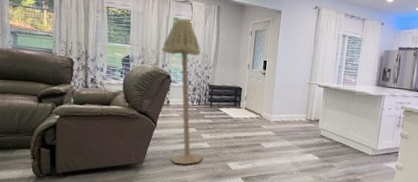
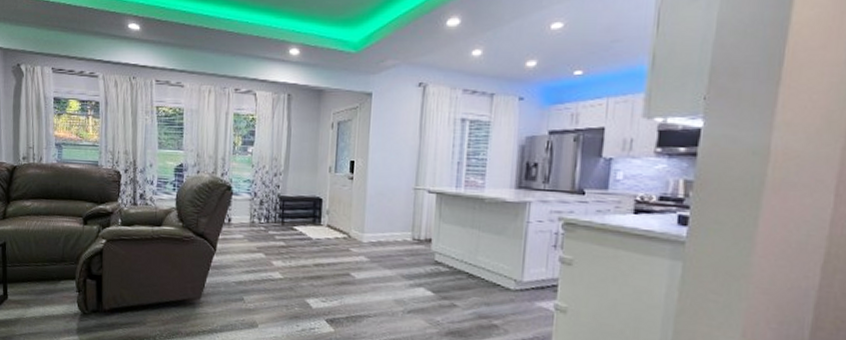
floor lamp: present [162,19,203,165] -> none [220,113,274,301]

